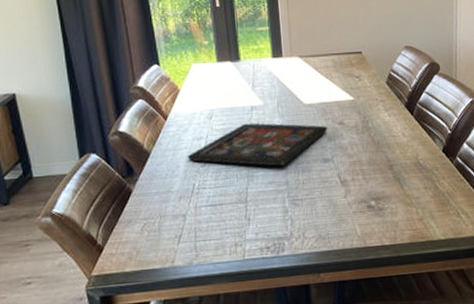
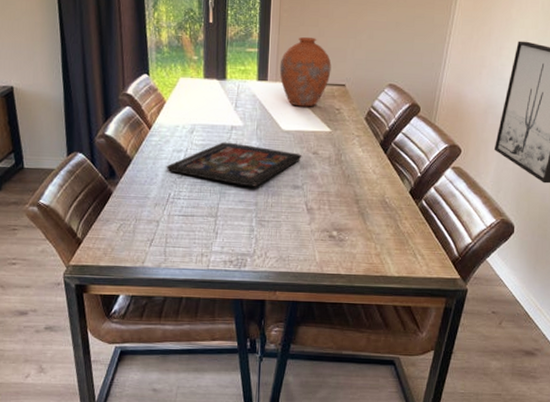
vase: none [292,9,346,79] -> present [279,36,331,107]

